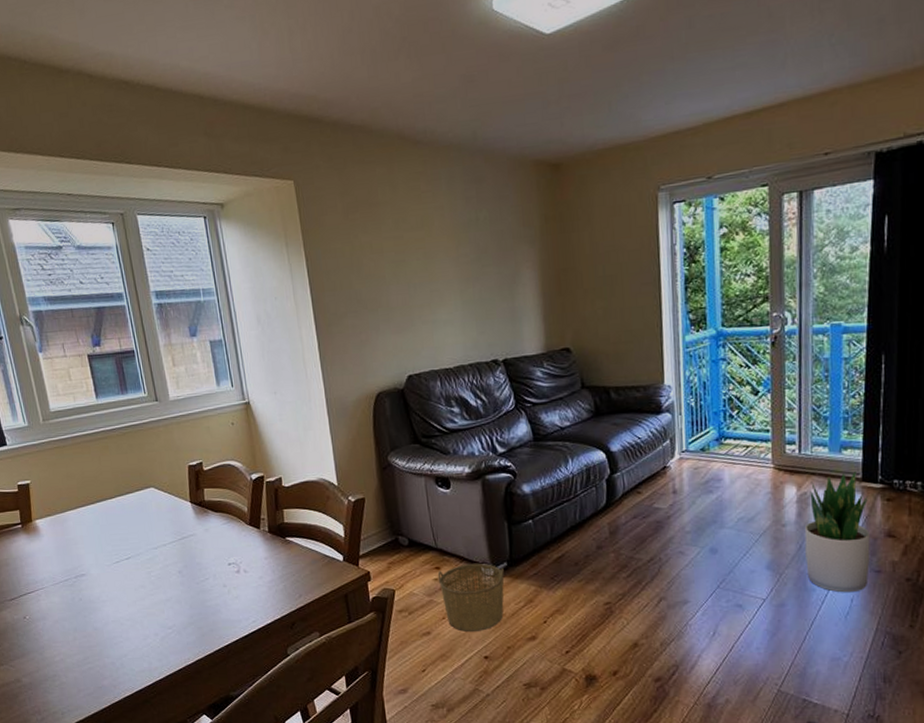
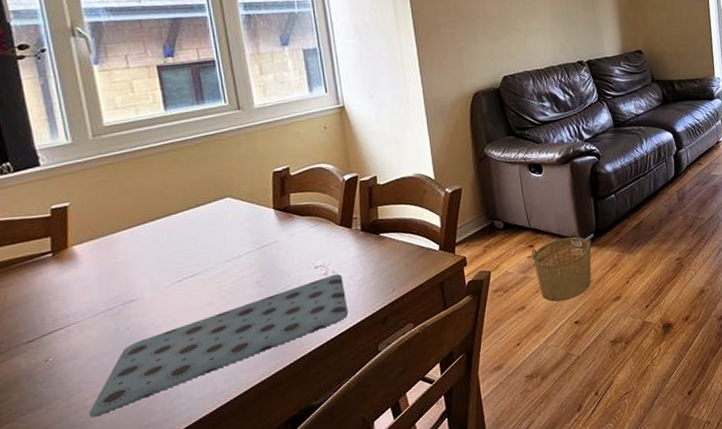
placemat: none [57,573,259,671] -> present [89,274,348,417]

